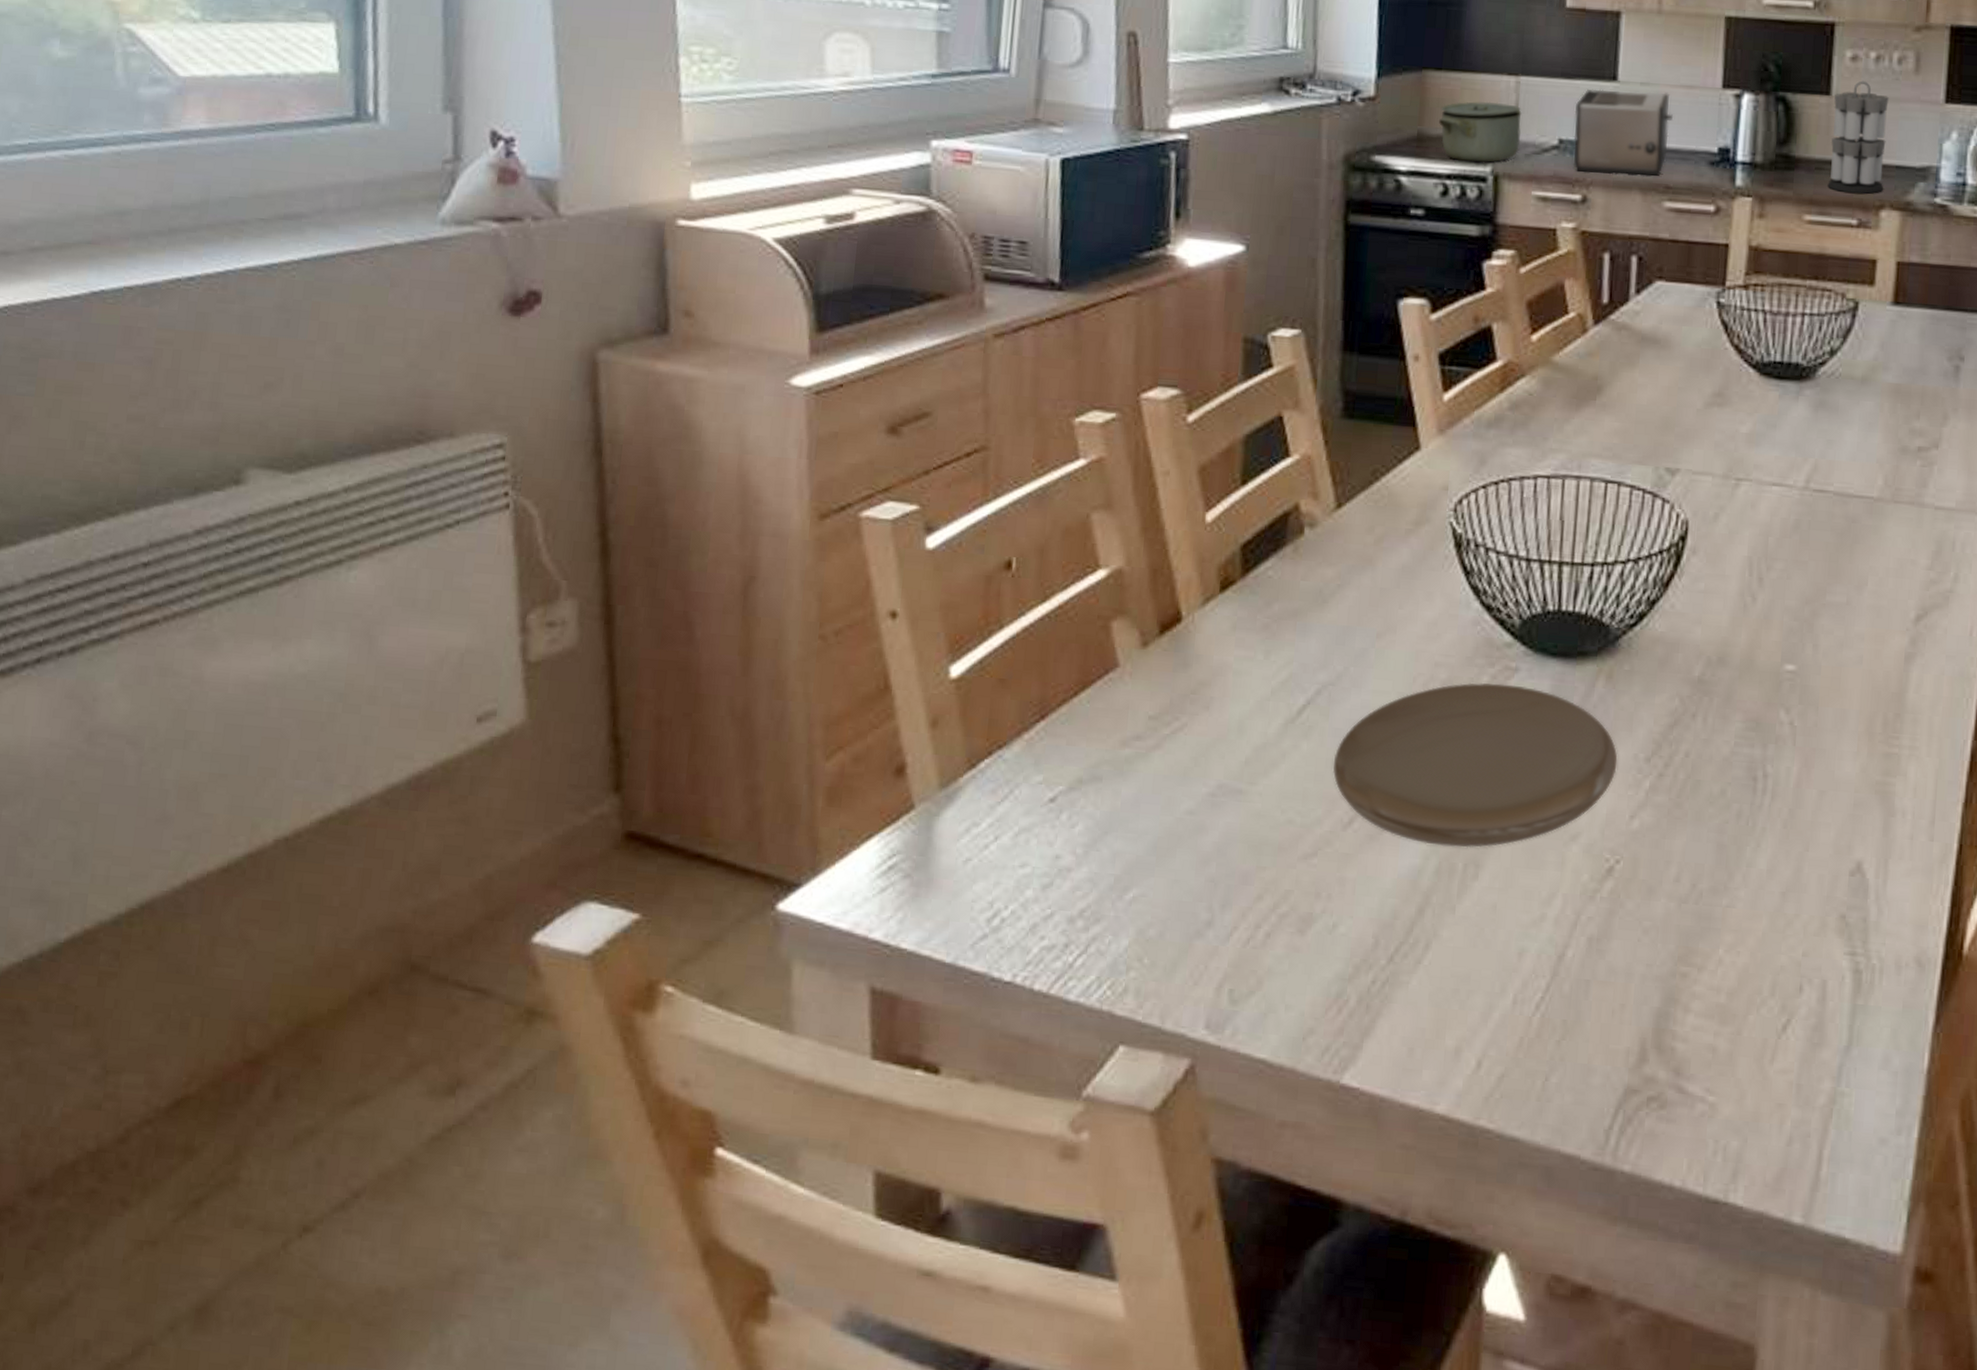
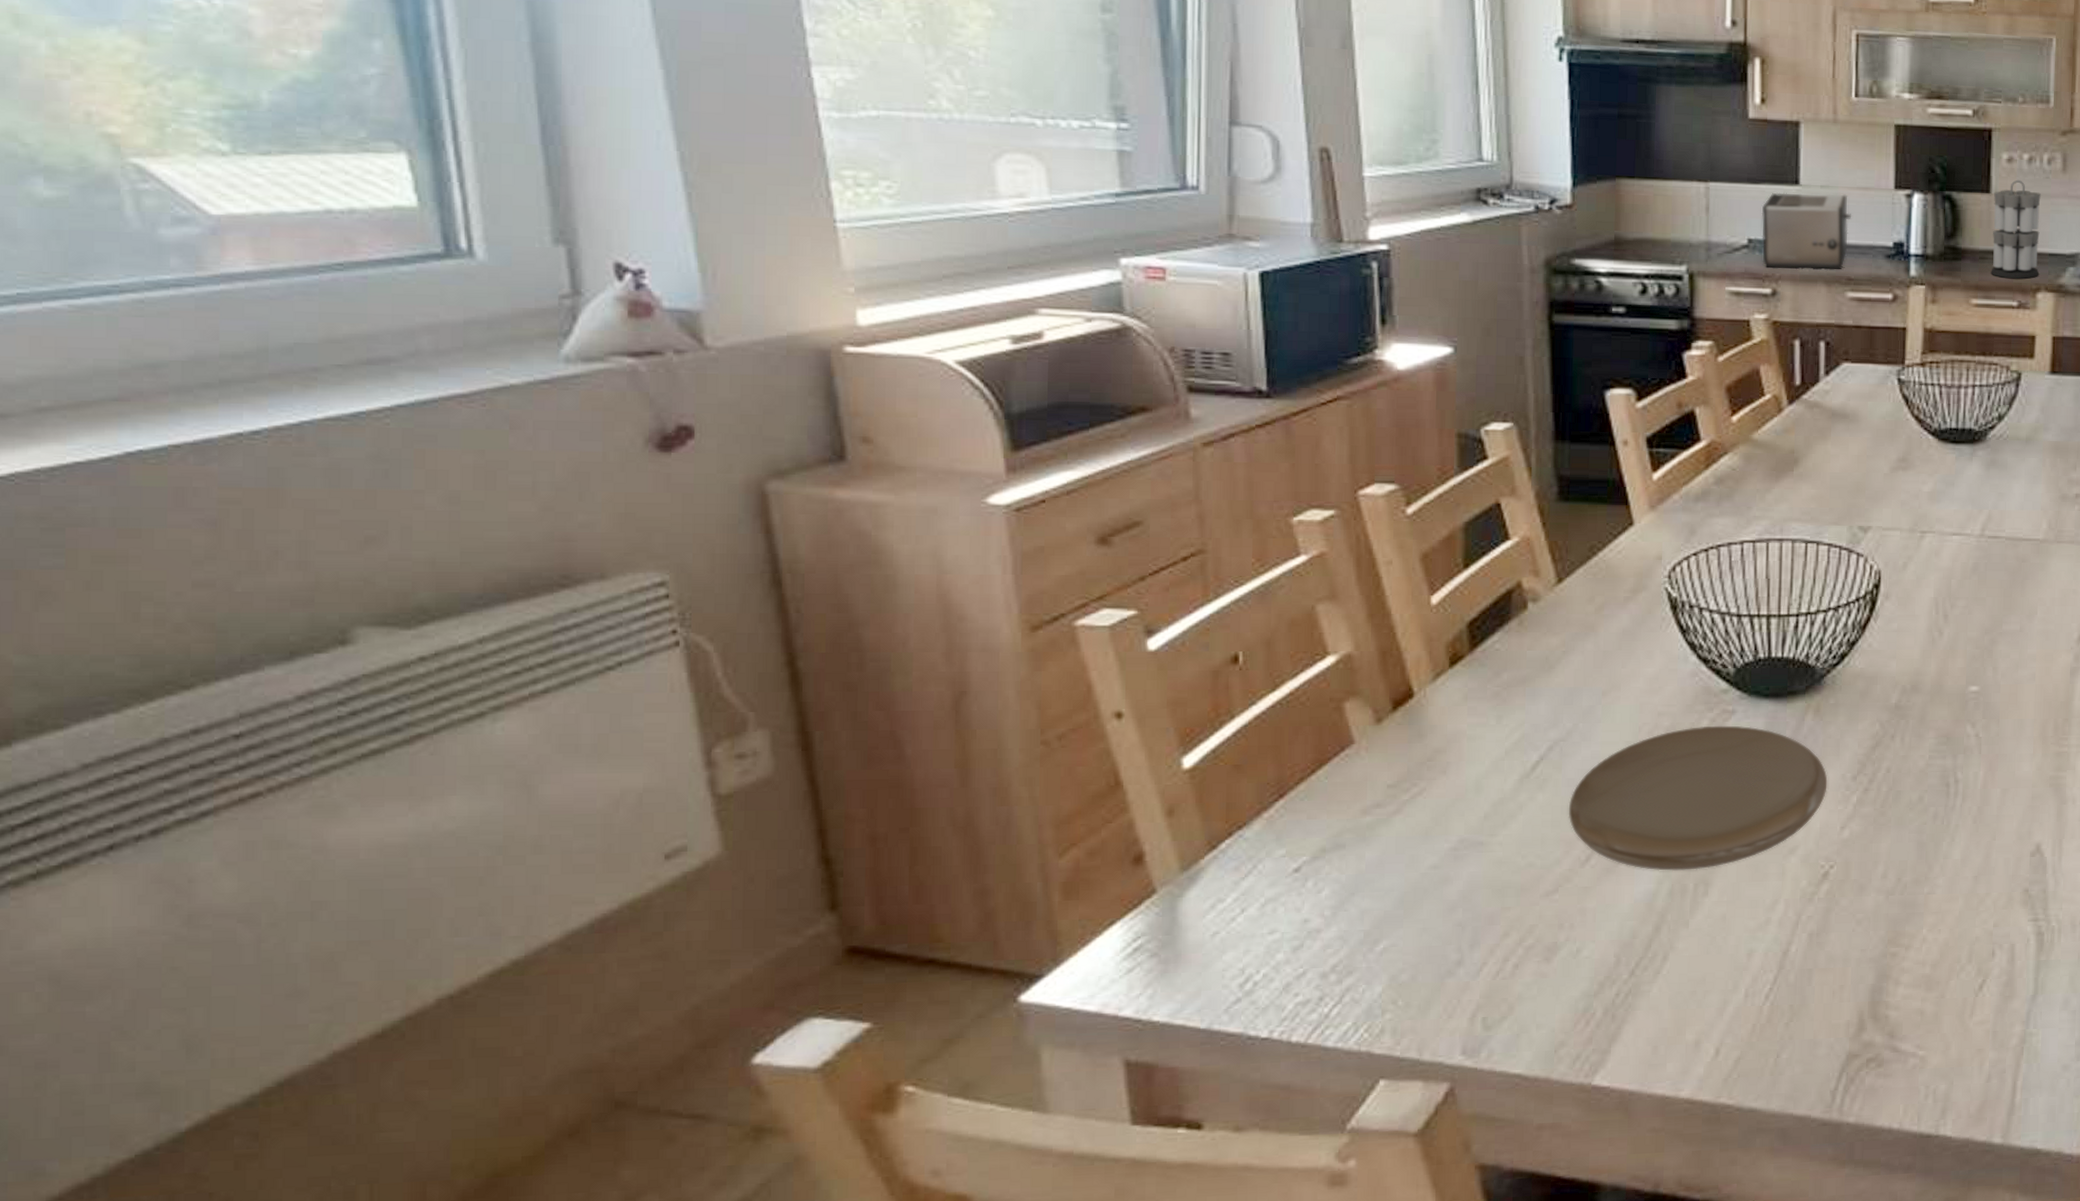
cooking pot: present [1439,101,1522,162] -> none [1635,206,1713,262]

